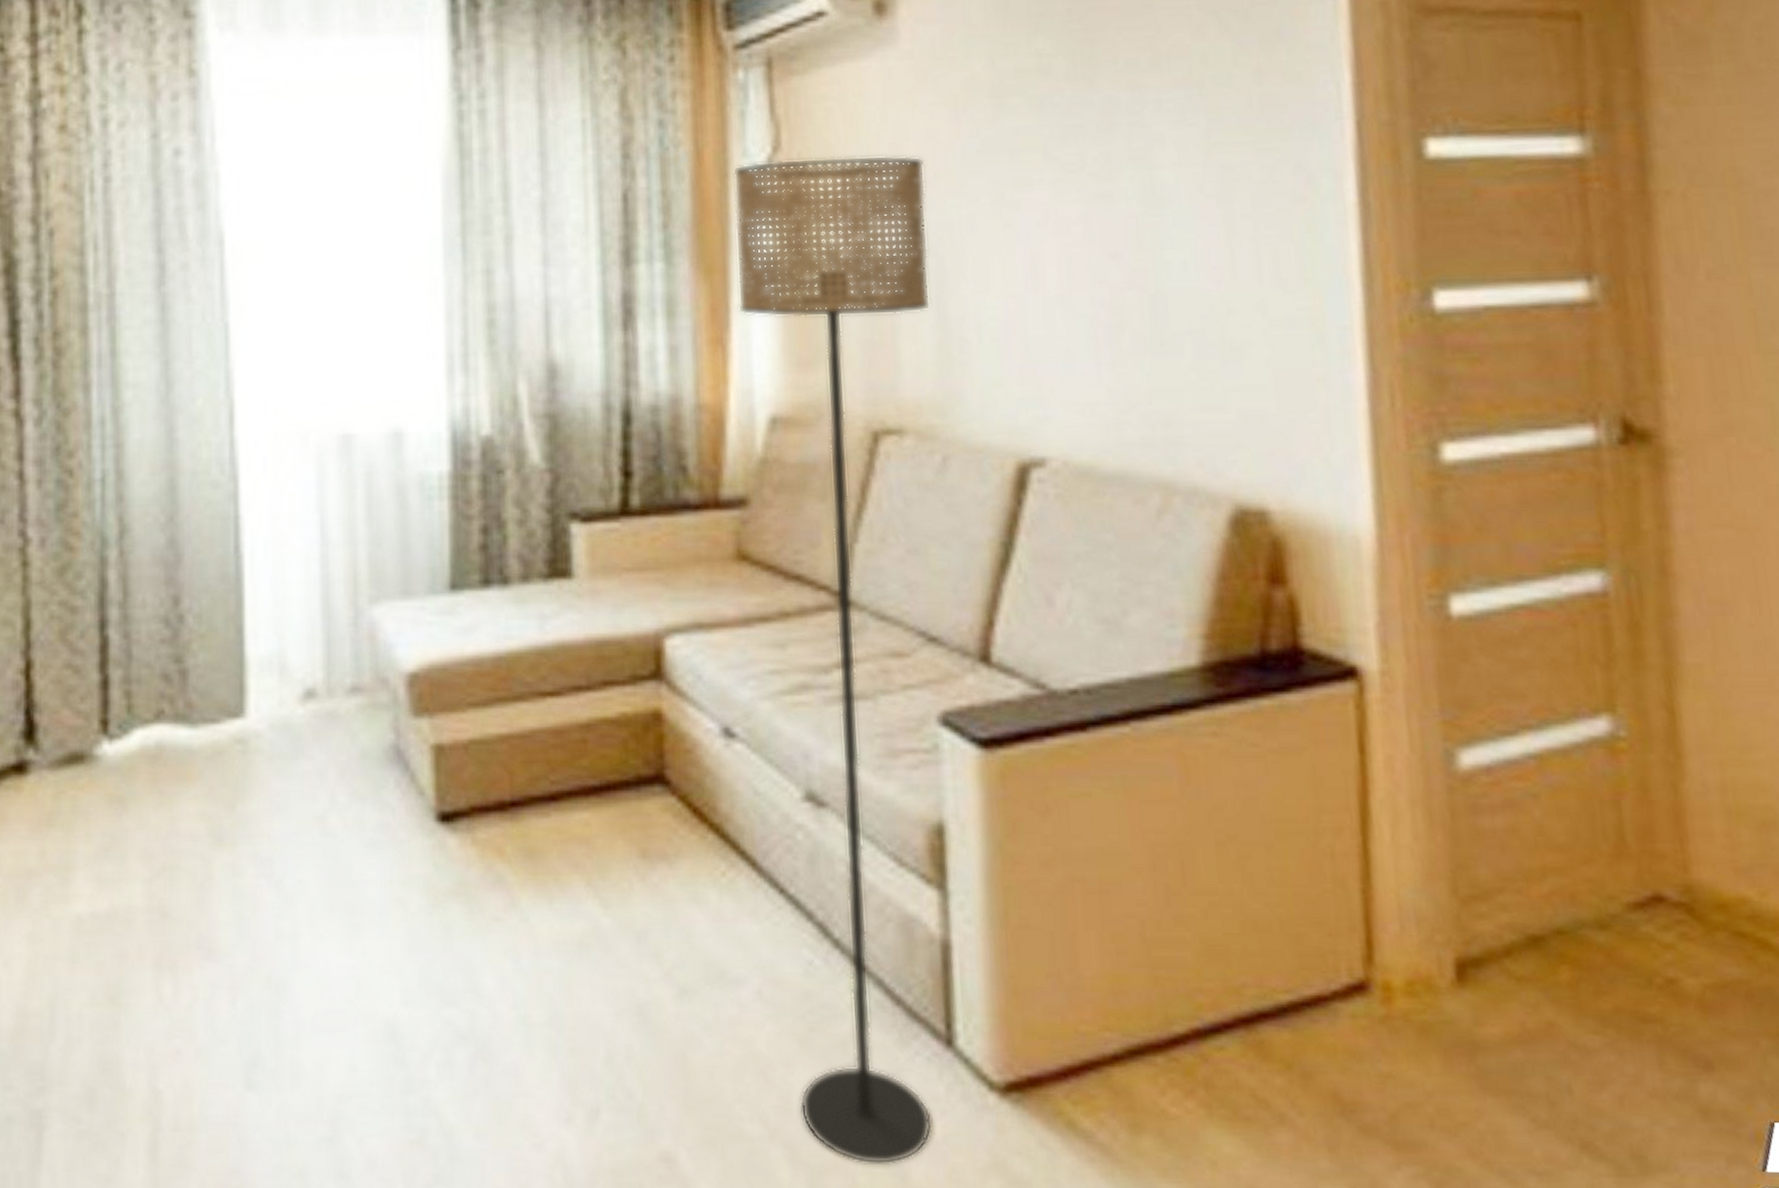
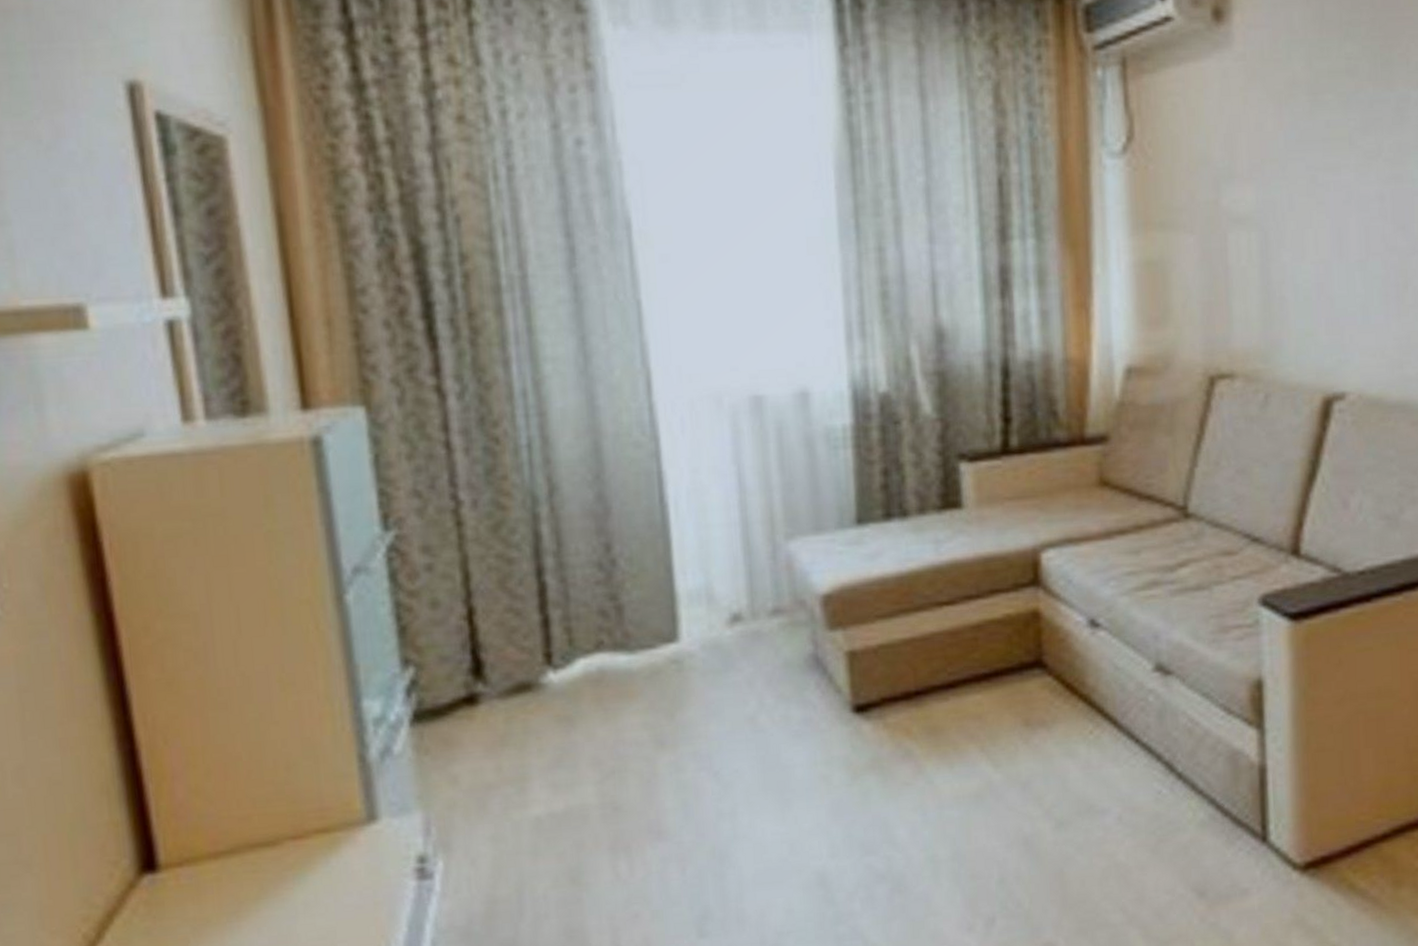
floor lamp: present [733,155,933,1165] -> none [1093,144,1257,933]

